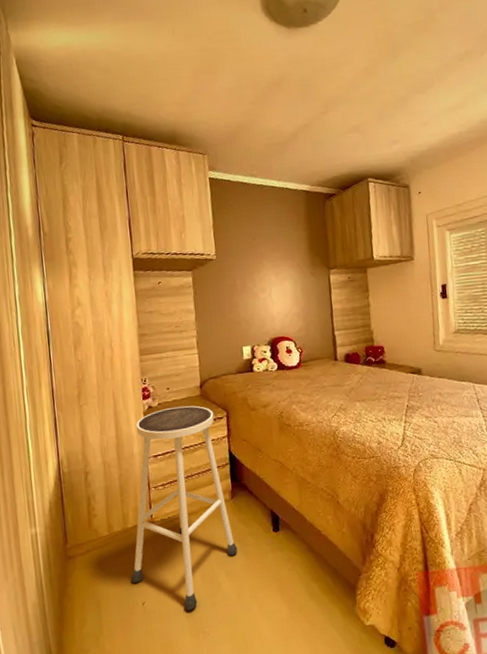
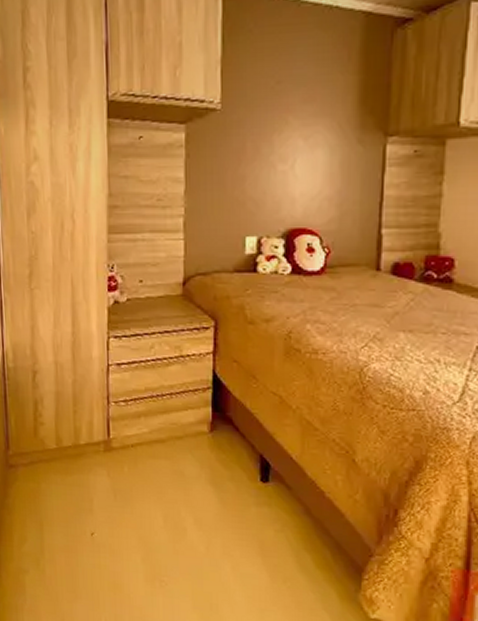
stool: present [131,405,238,610] -> none [80,305,213,553]

